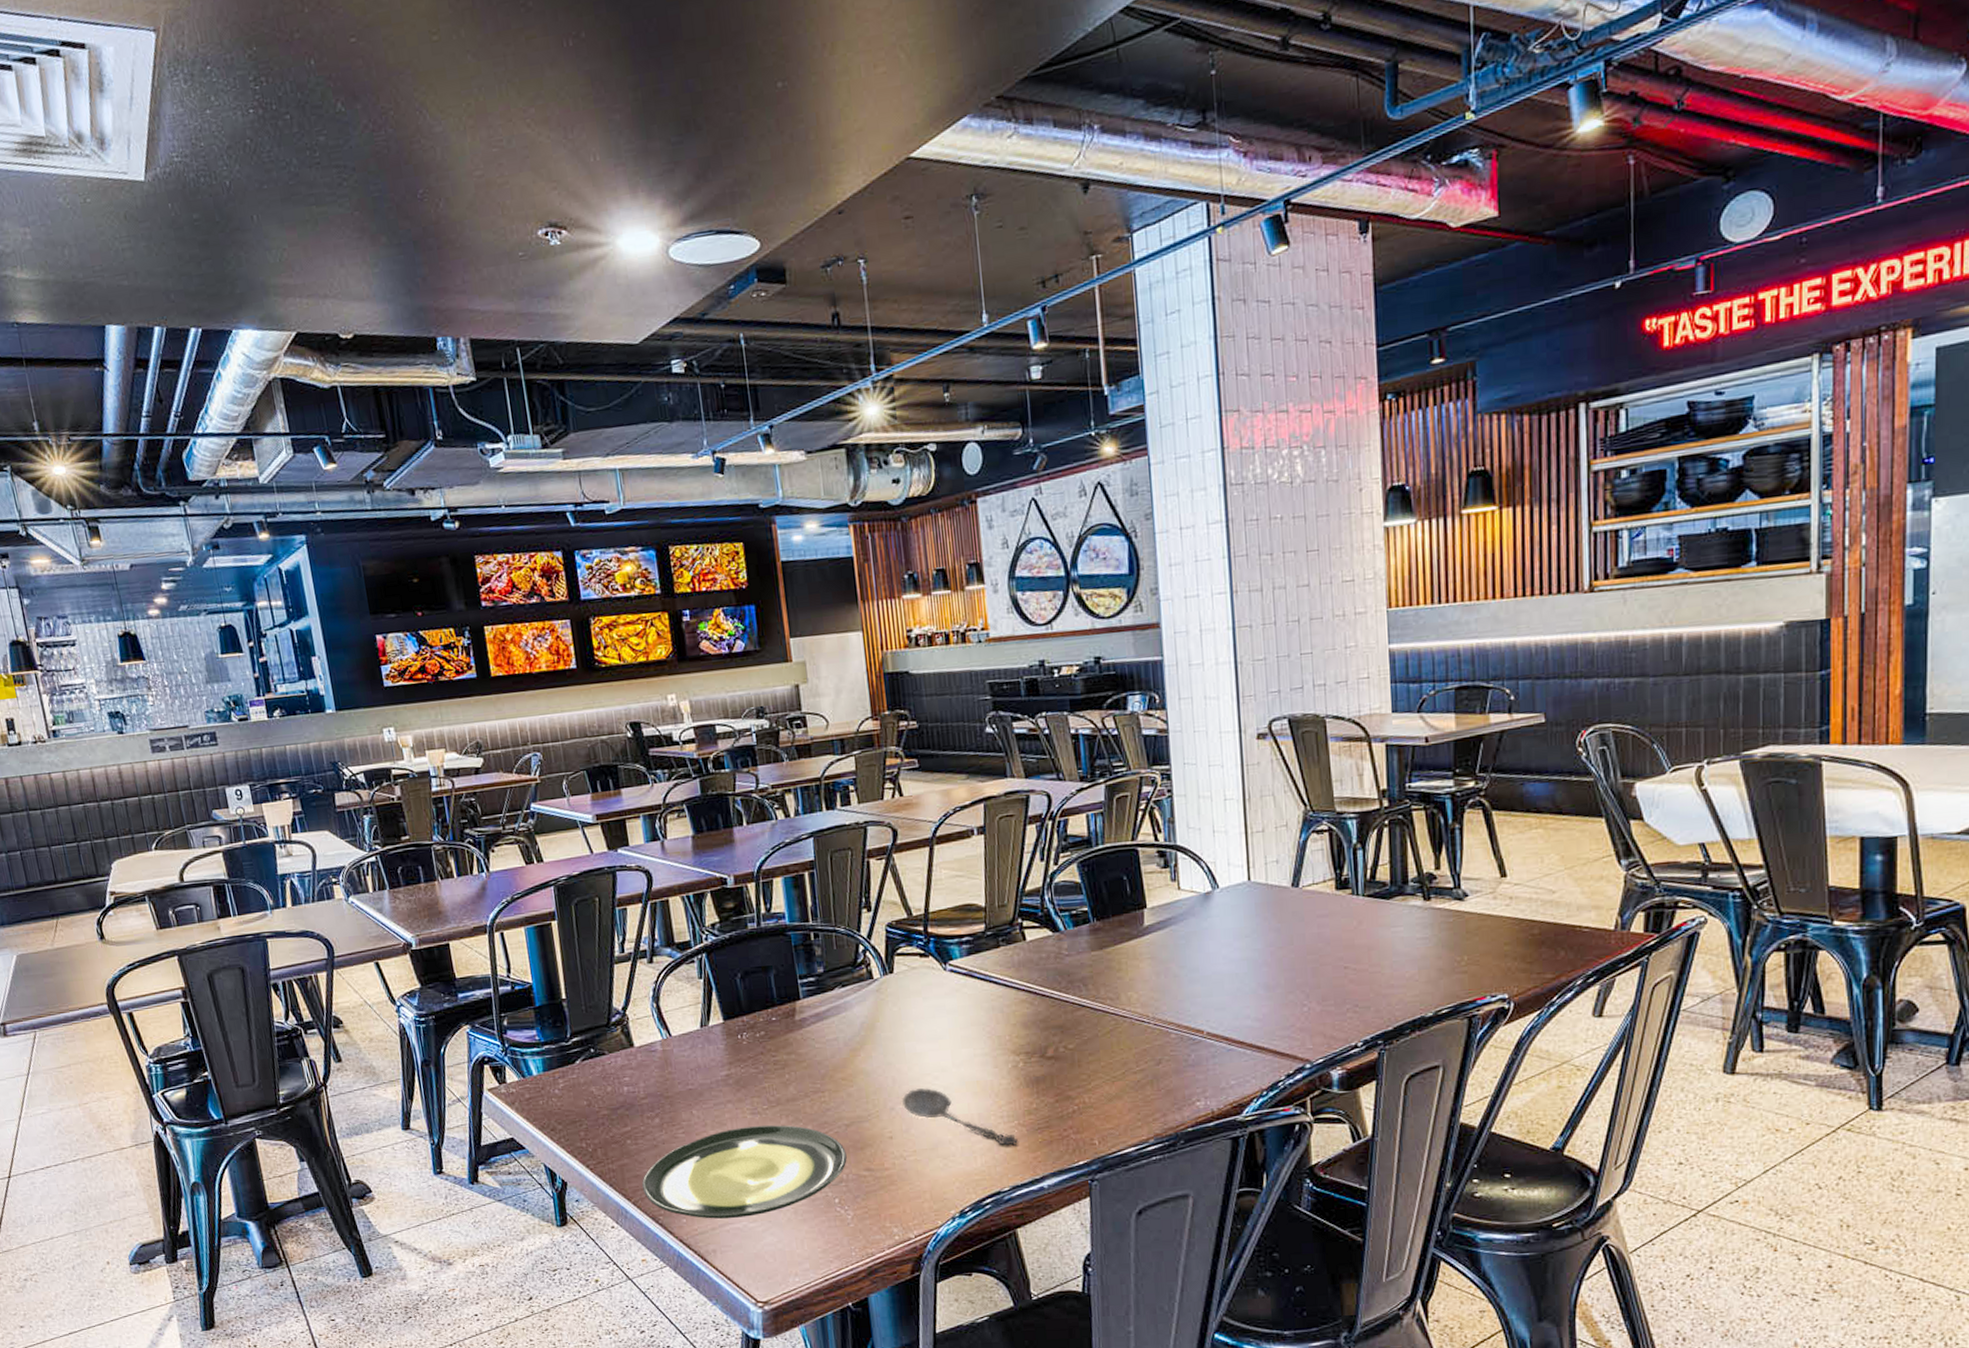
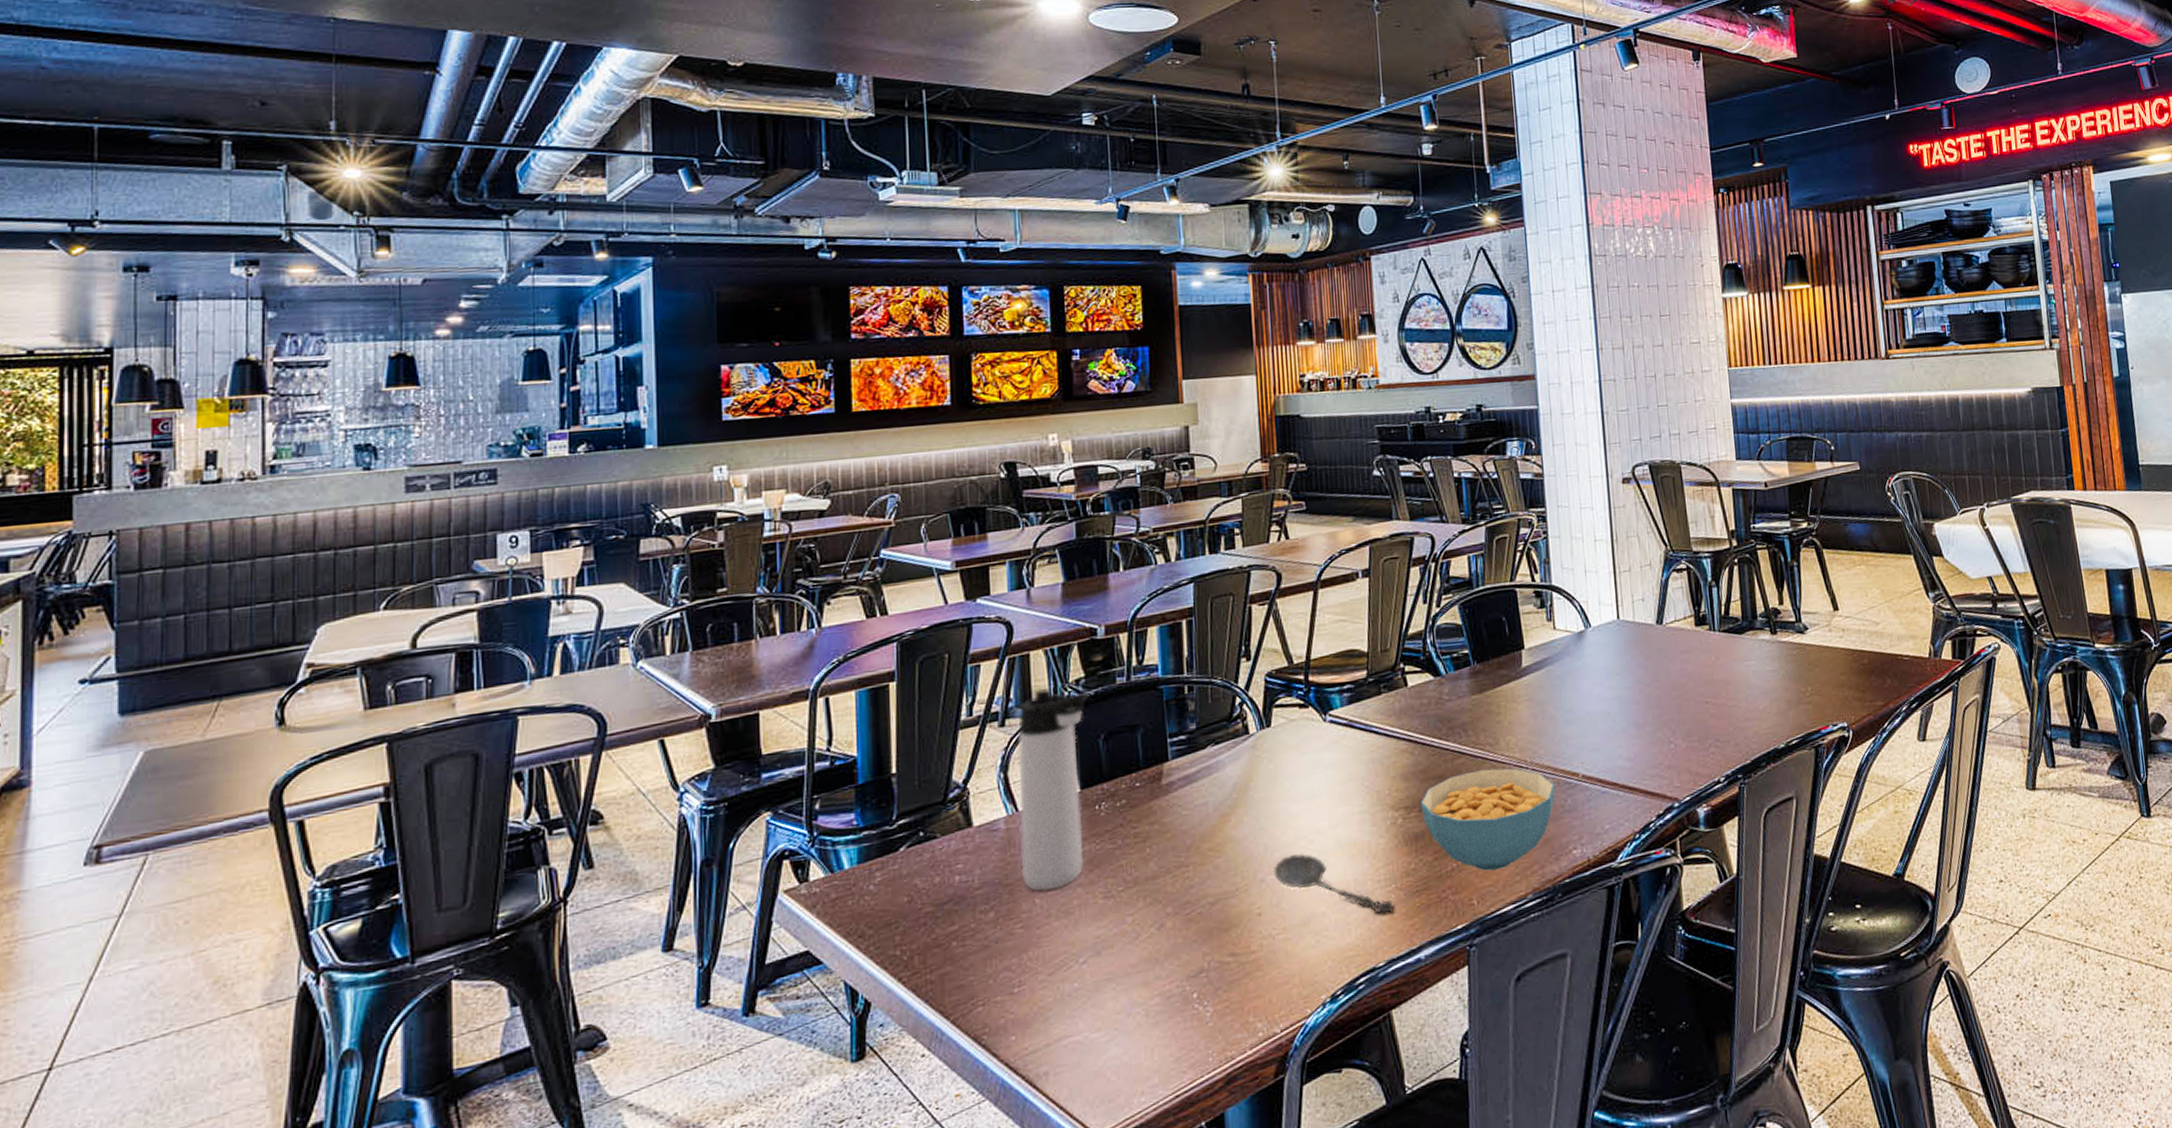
plate: present [642,1125,847,1219] -> none [966,908,1209,1033]
thermos bottle: none [664,931,731,1104] -> present [1018,689,1088,891]
cereal bowl: none [1040,1021,1178,1115] -> present [1420,768,1555,871]

